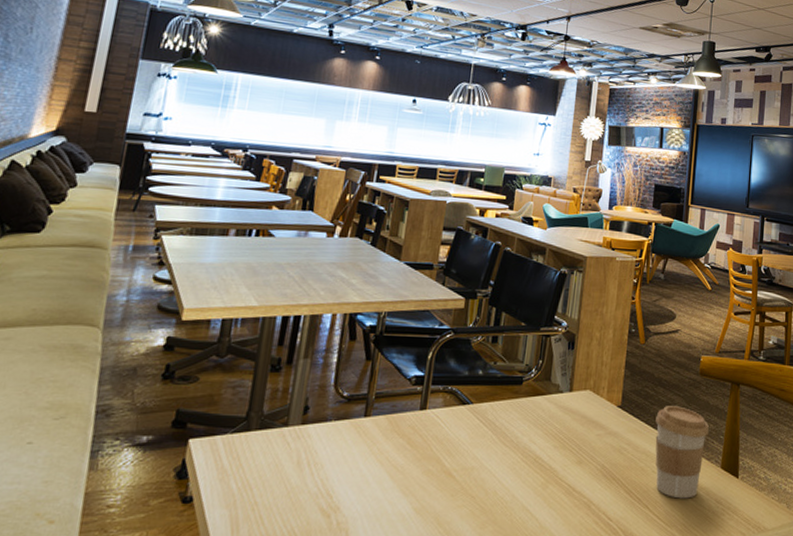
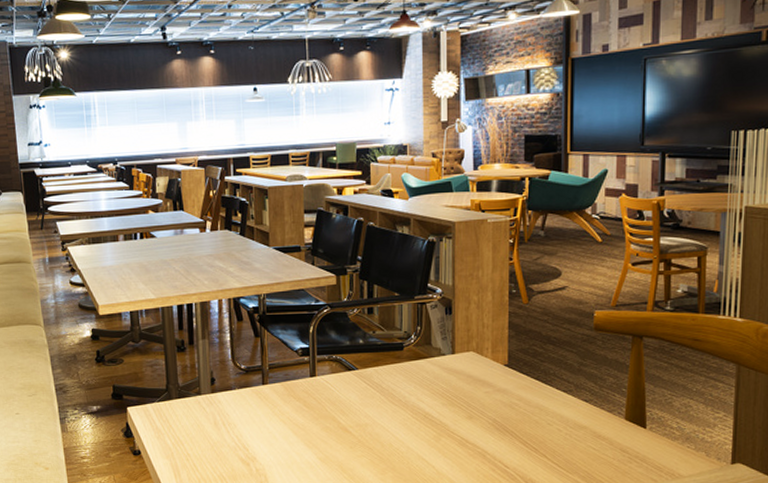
coffee cup: present [655,406,709,499] -> none [547,362,608,448]

